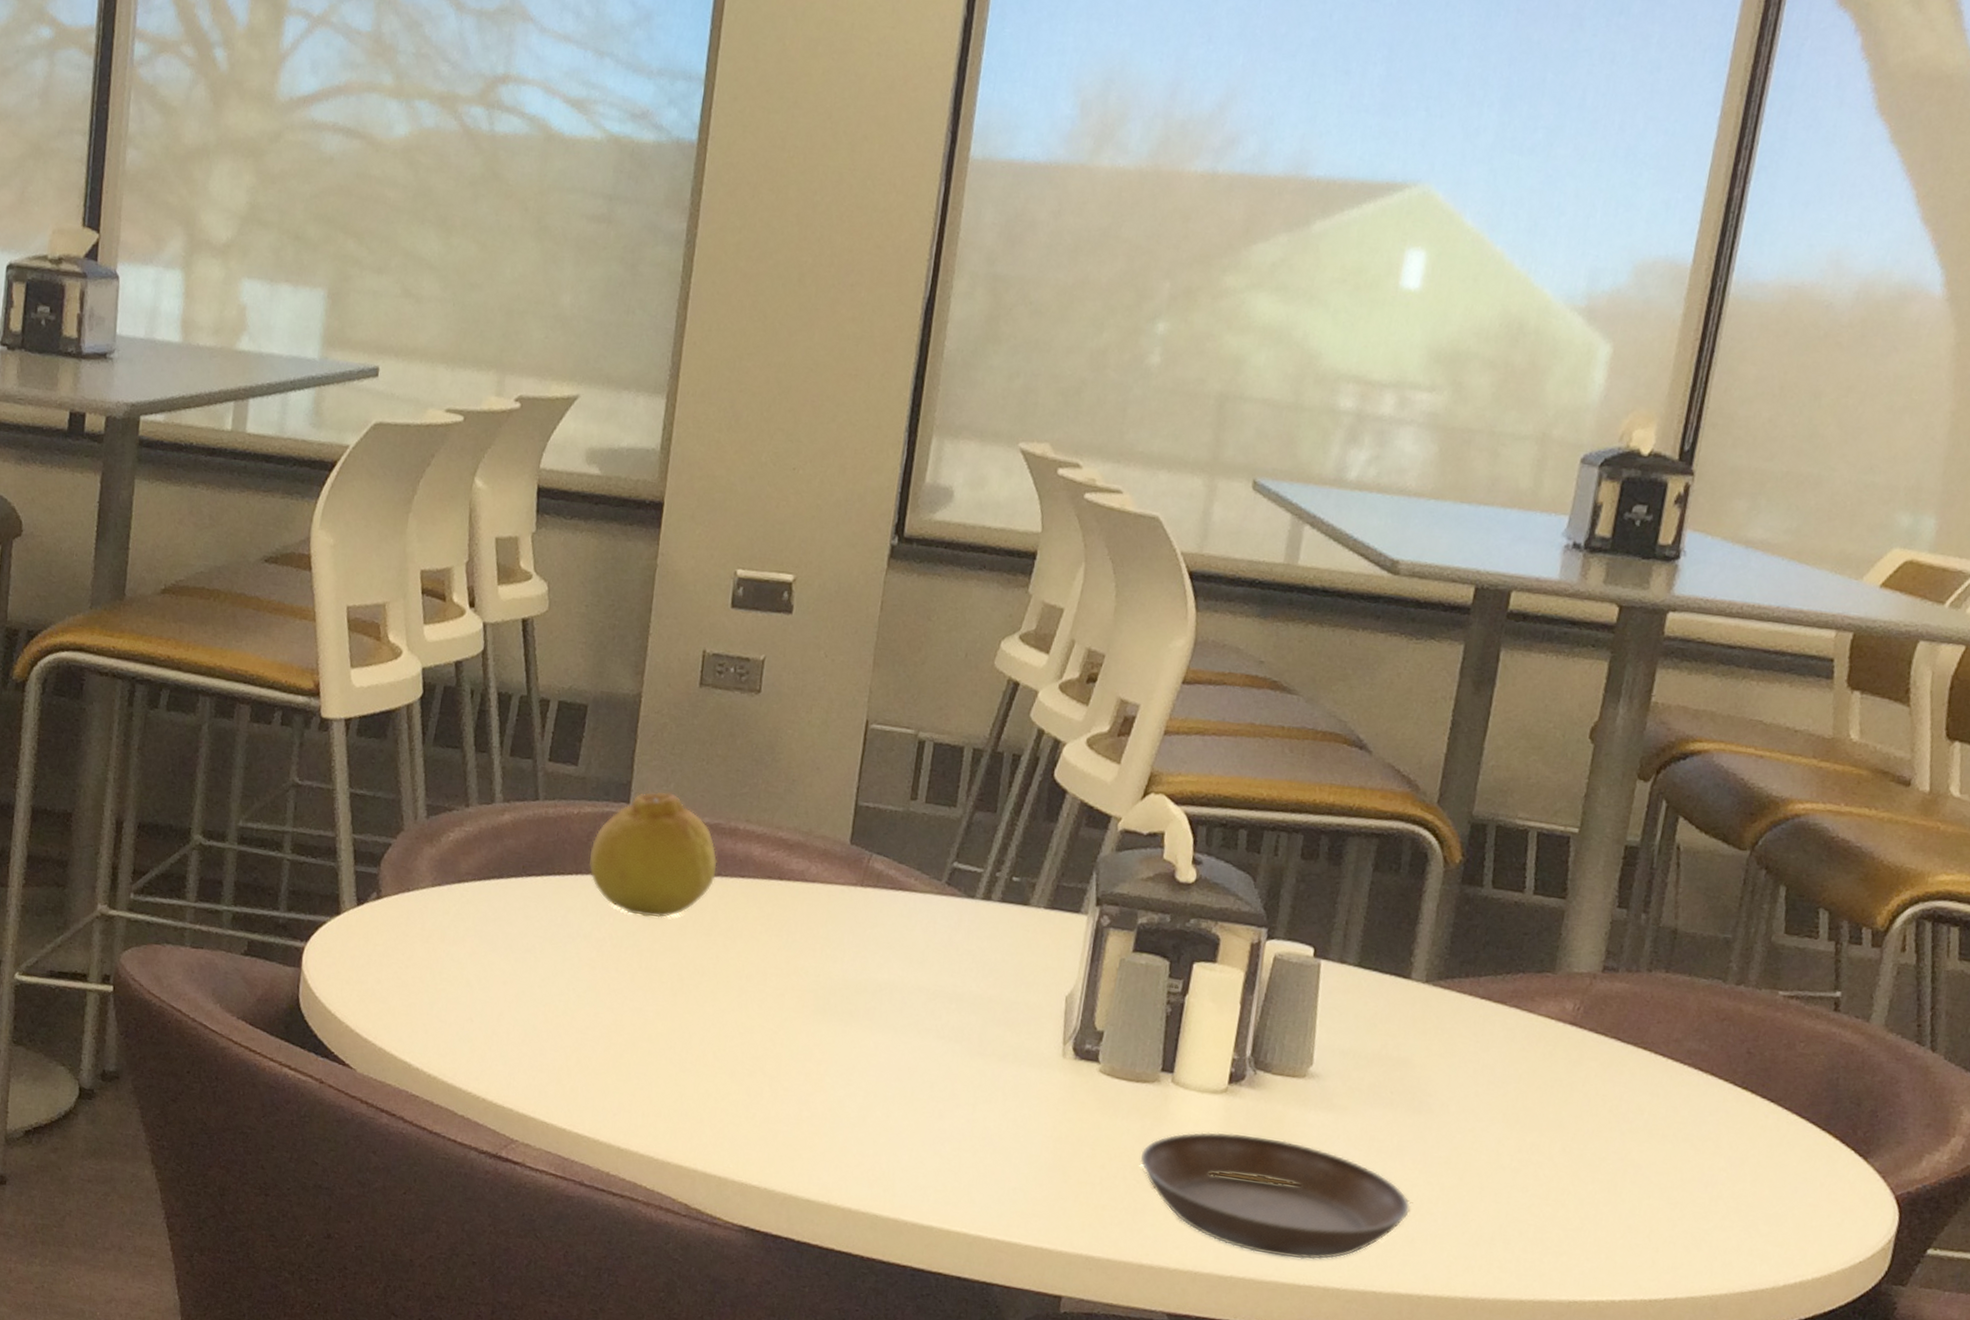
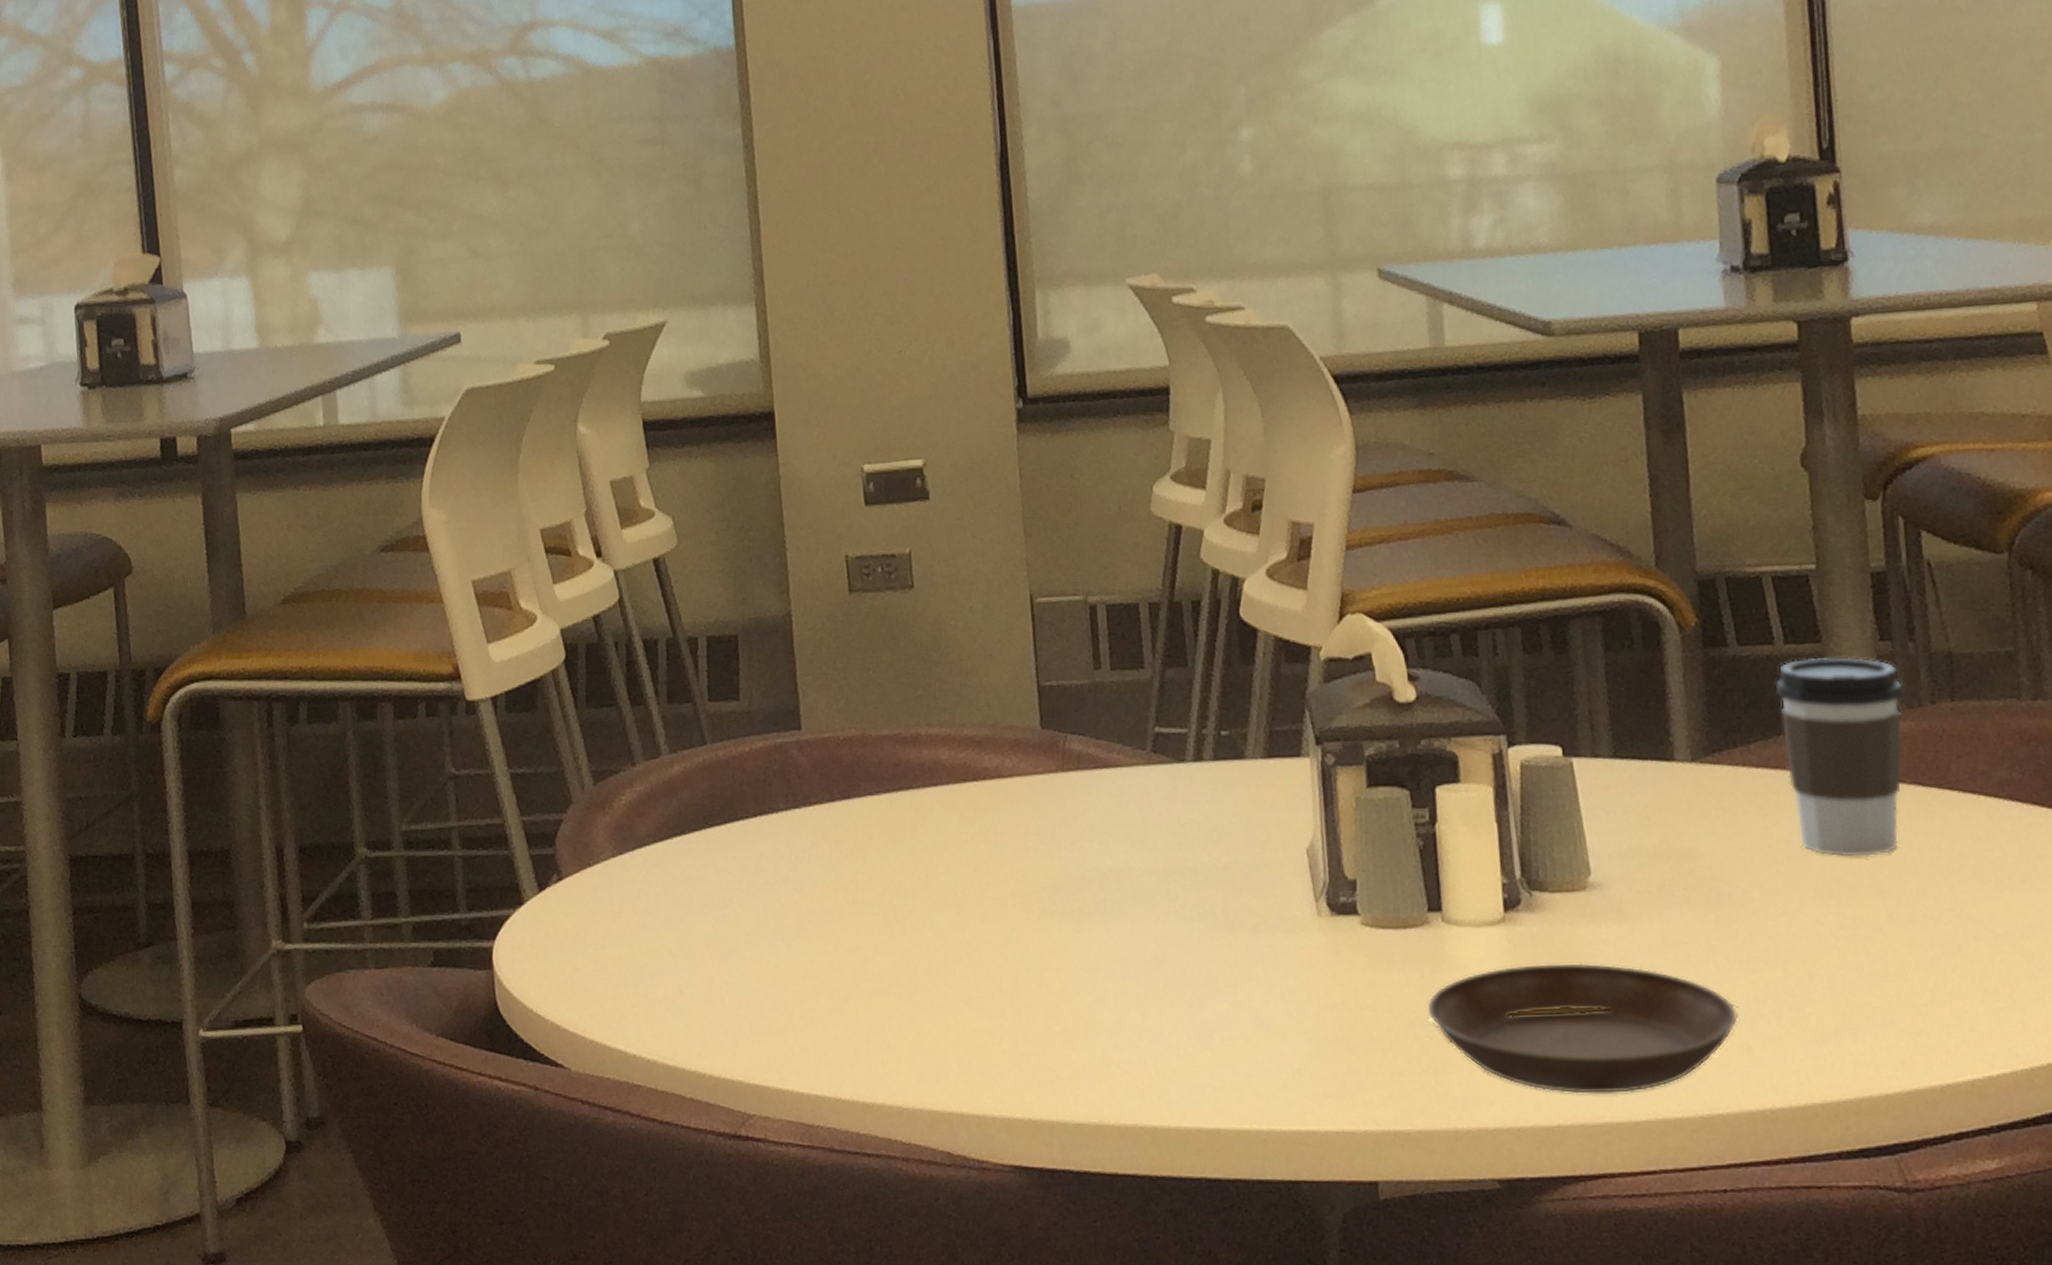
fruit: present [589,792,718,918] -> none [770,710,907,847]
coffee cup: none [1502,910,1628,1095] -> present [1774,657,1904,857]

